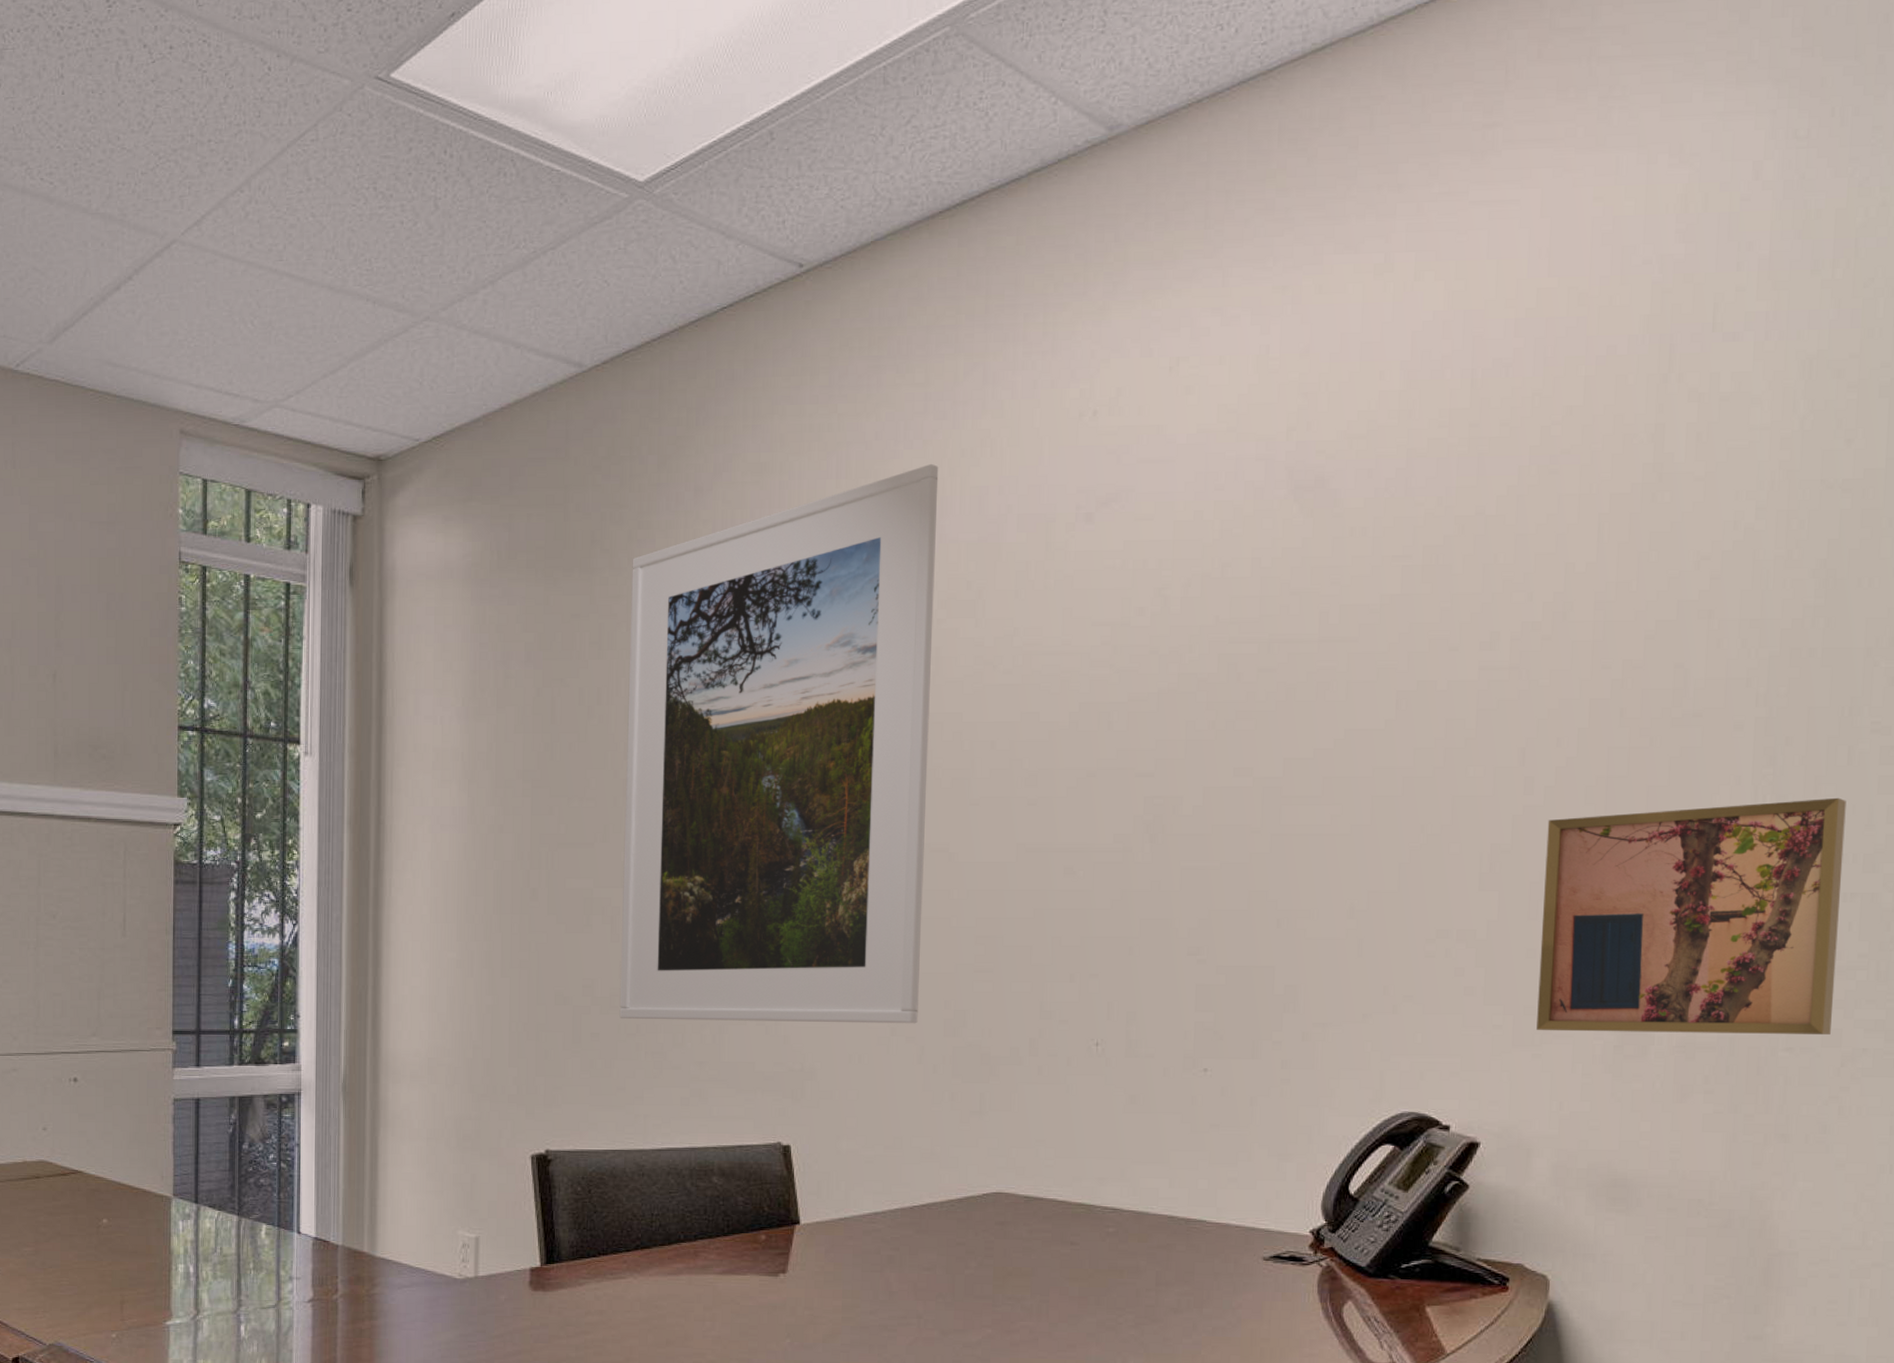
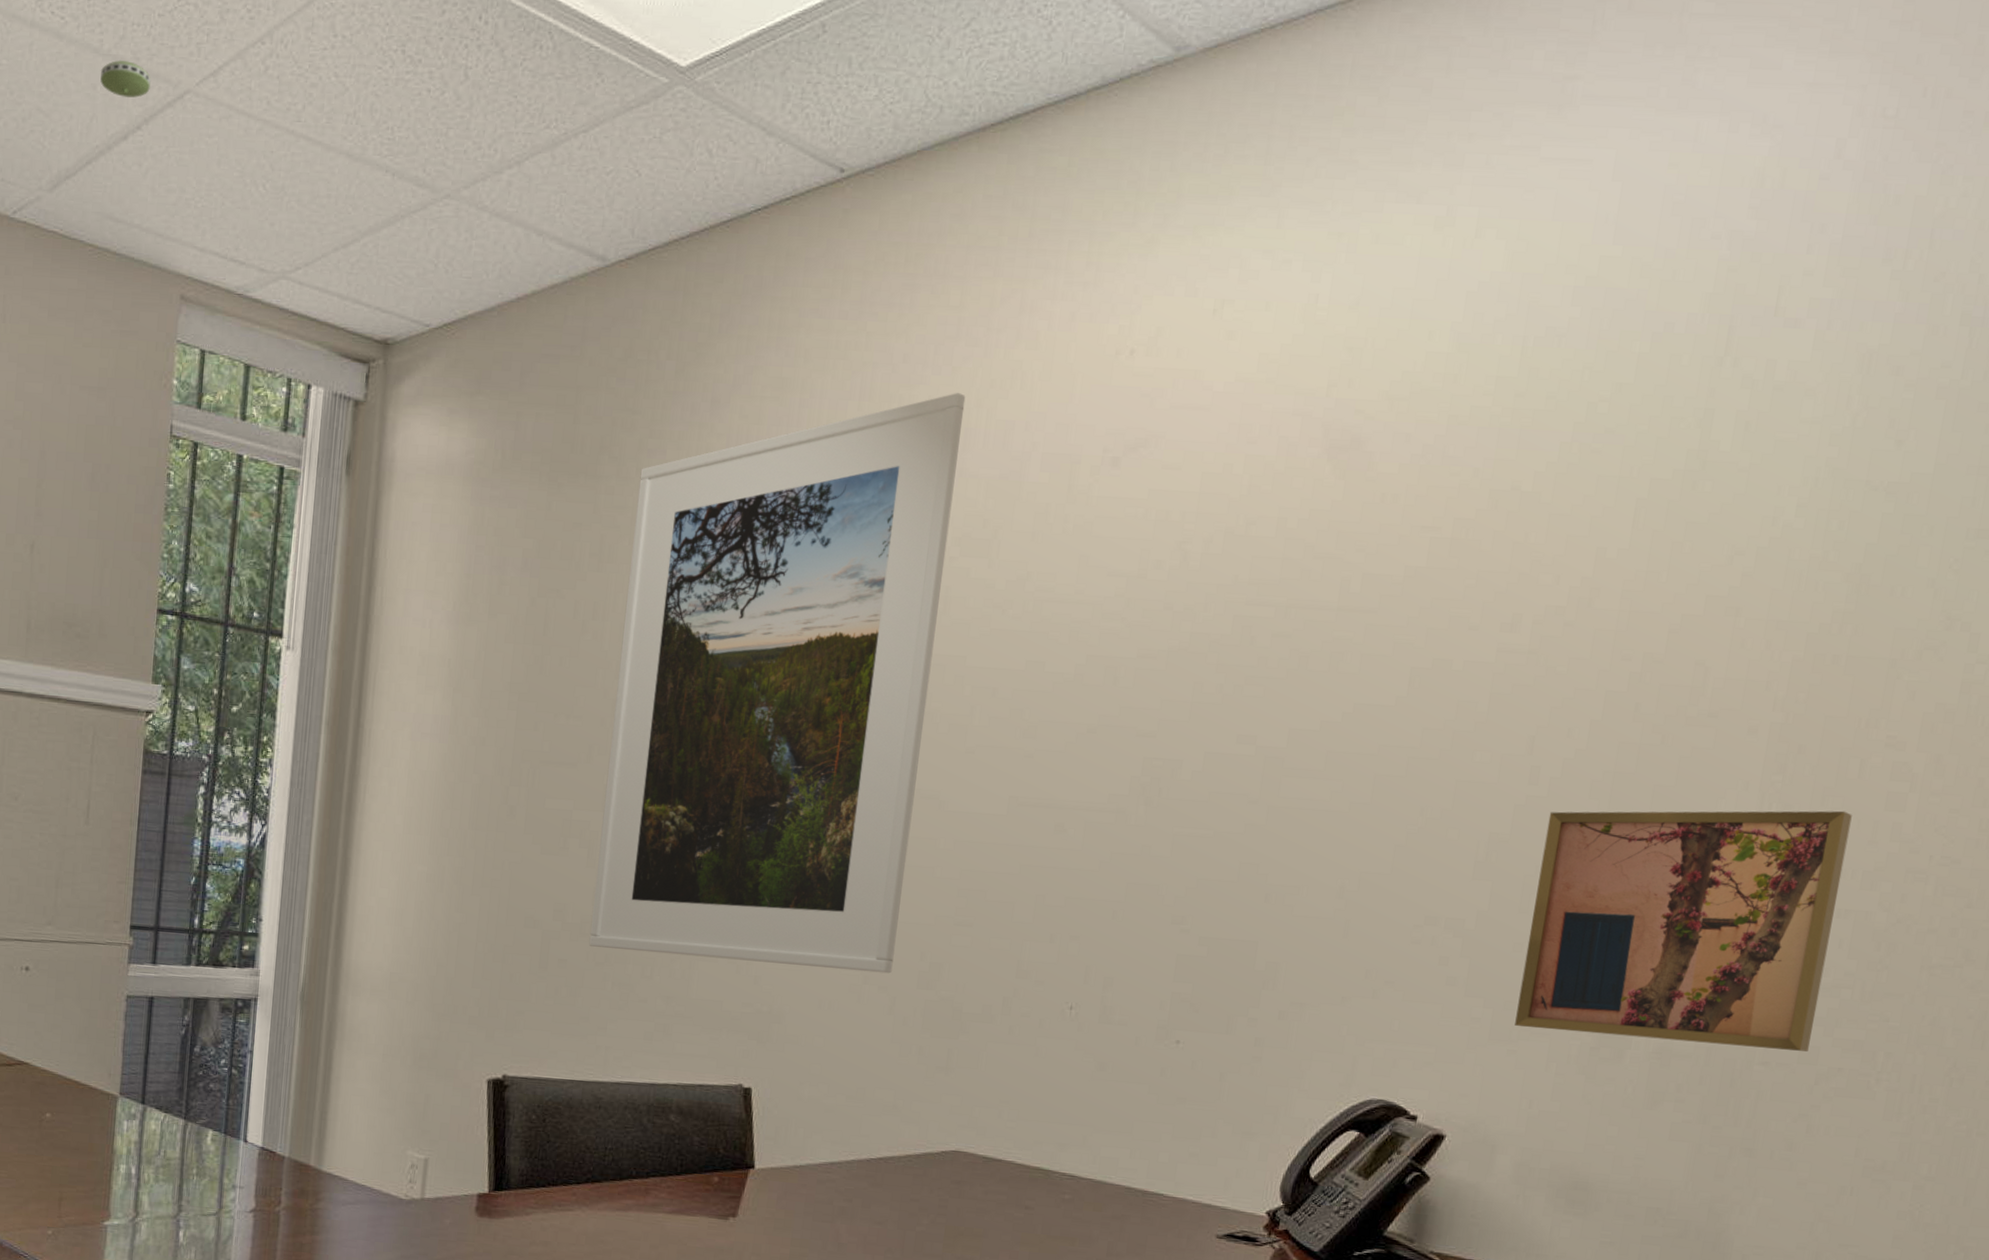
smoke detector: none [91,217,139,251] -> present [100,59,152,98]

